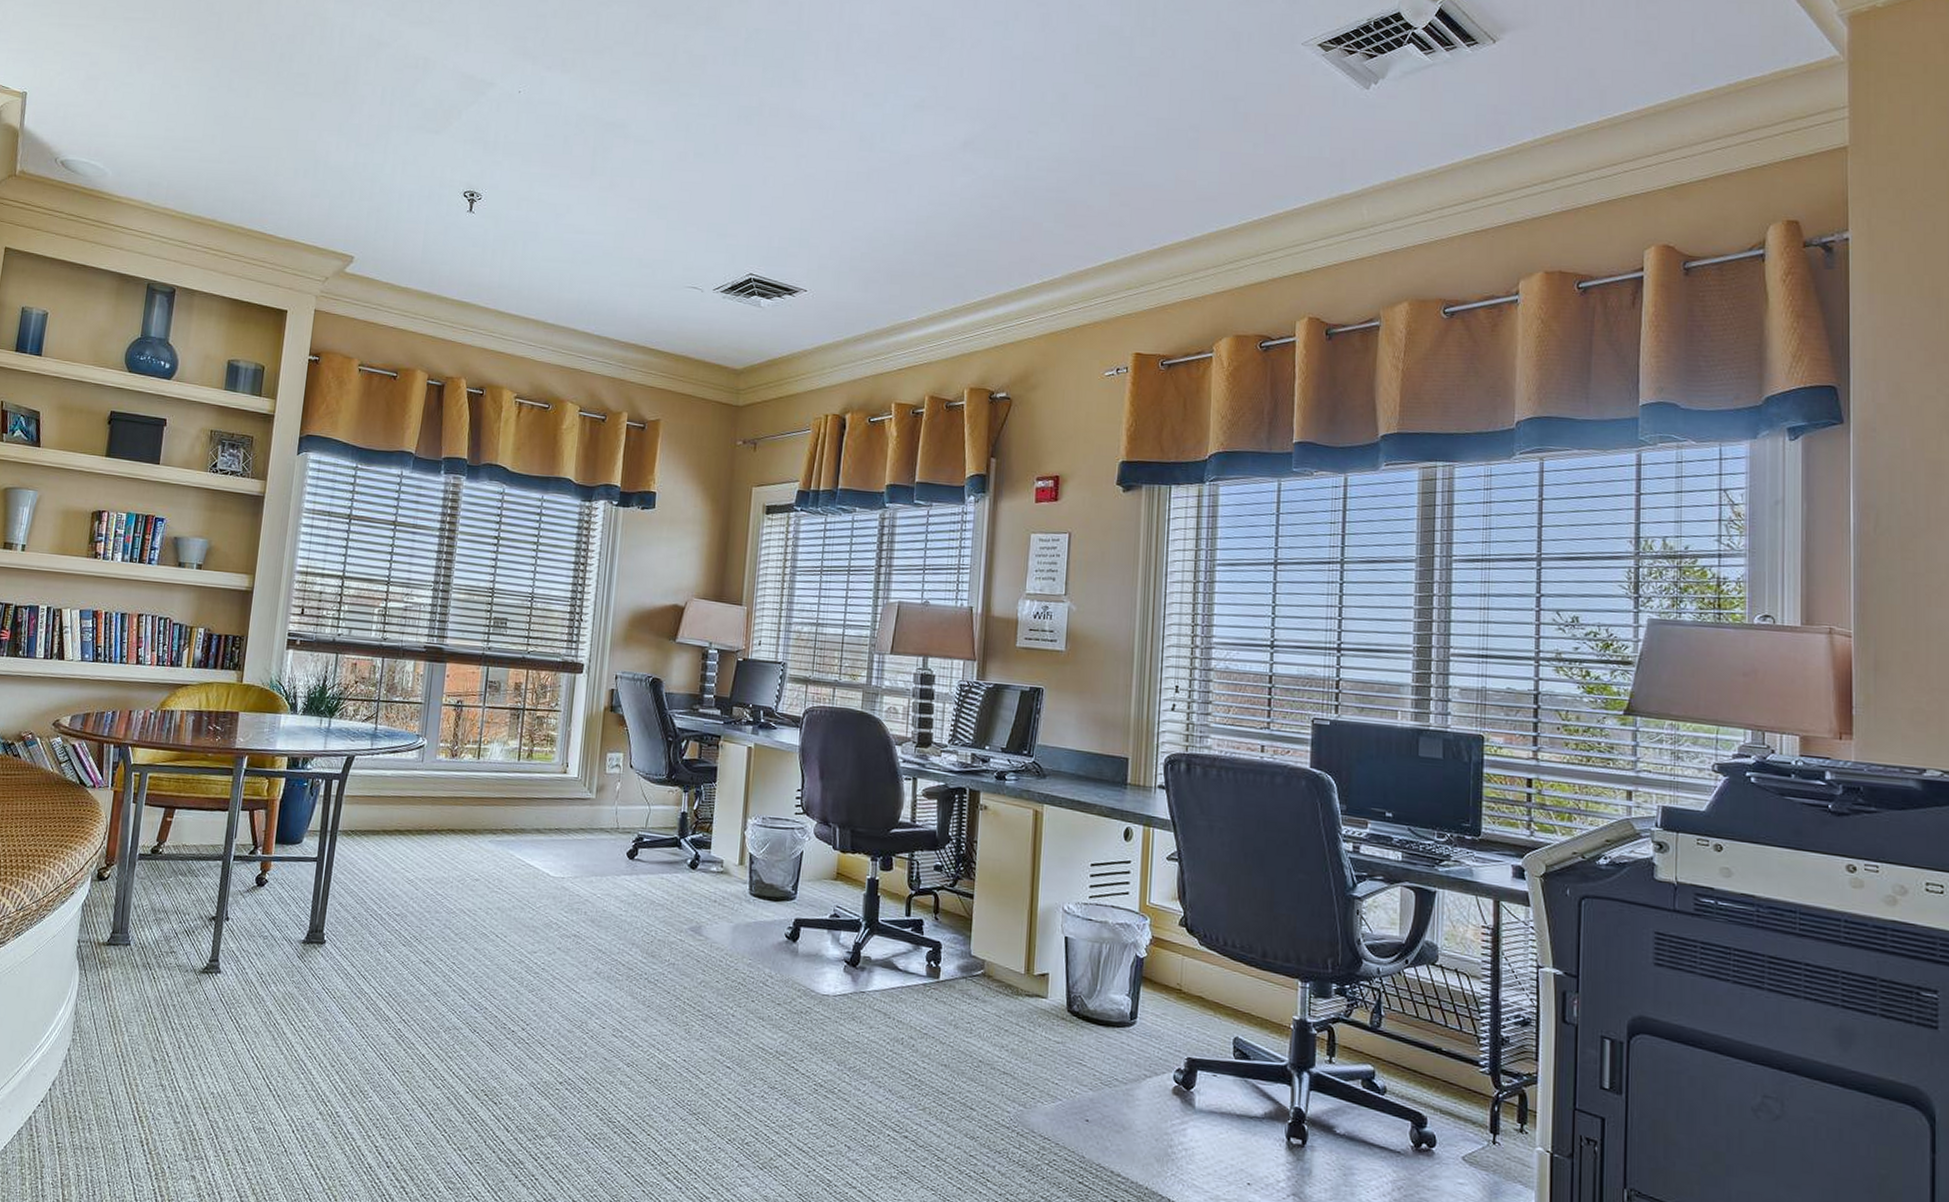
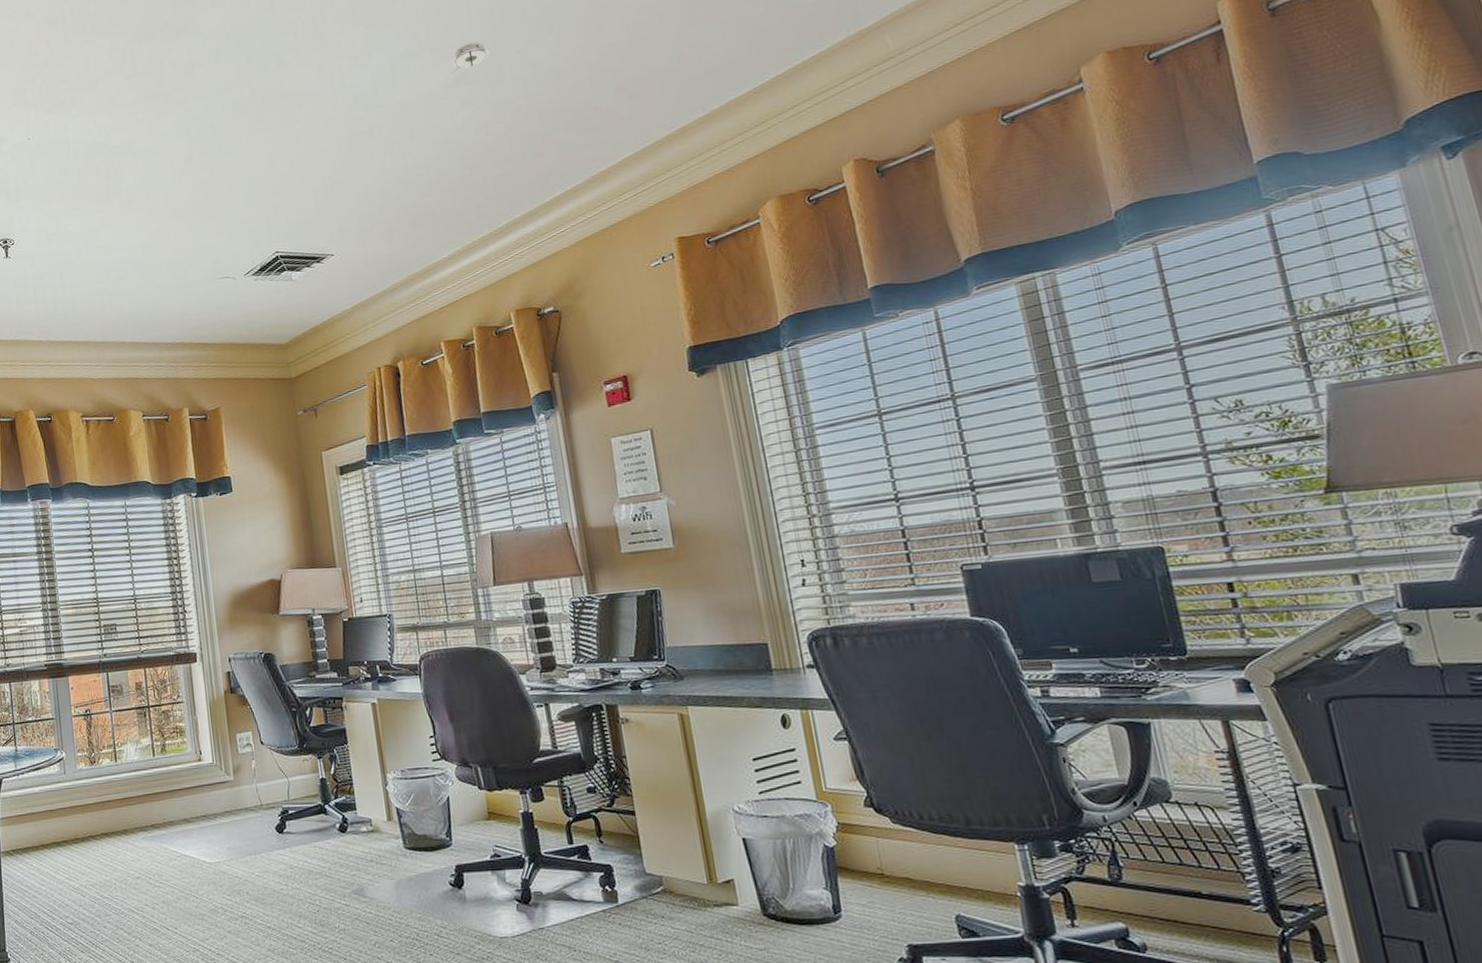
smoke detector: none [962,110,1002,136] -> present [452,42,490,73]

